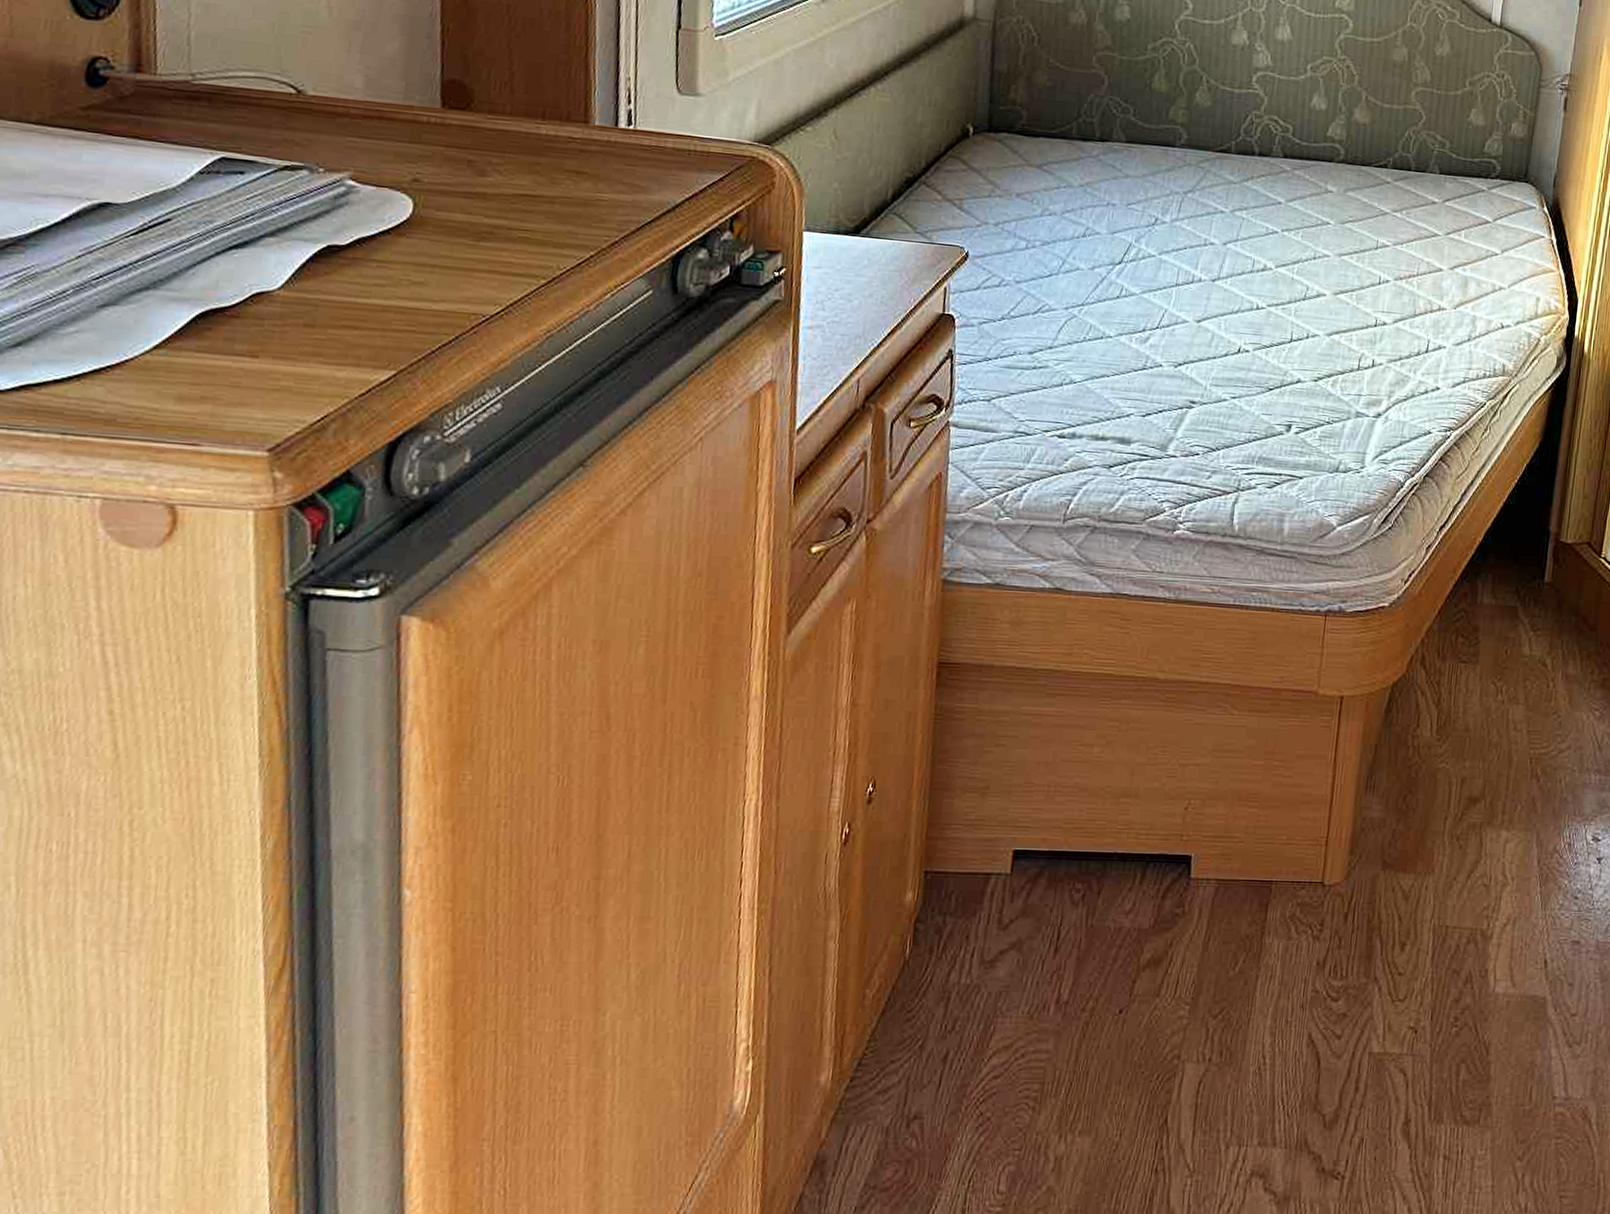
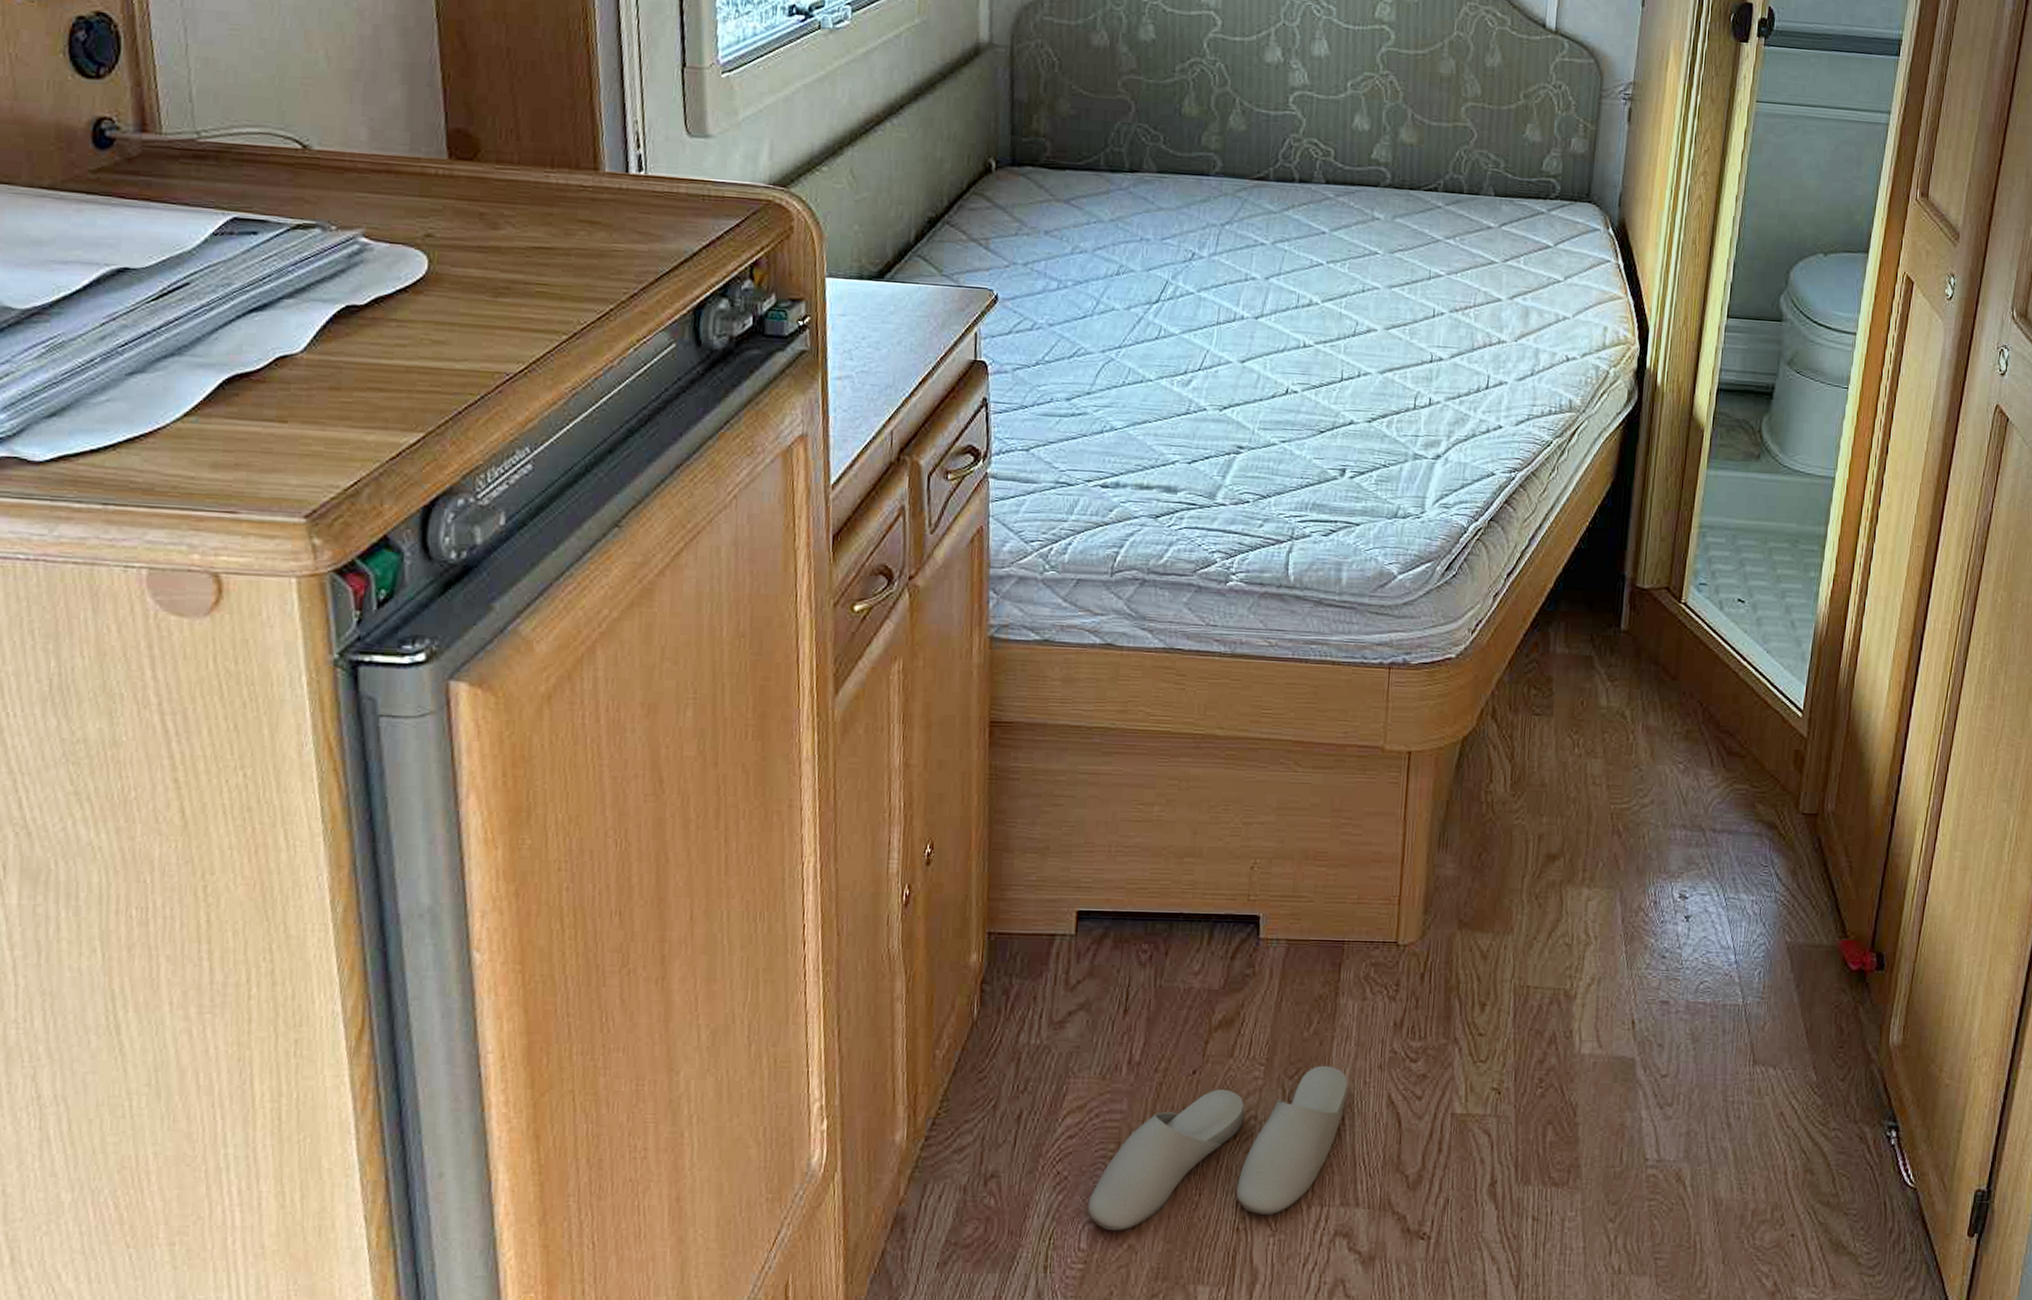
slippers: none [1008,1004,1271,1173] -> present [1087,1065,1349,1231]

